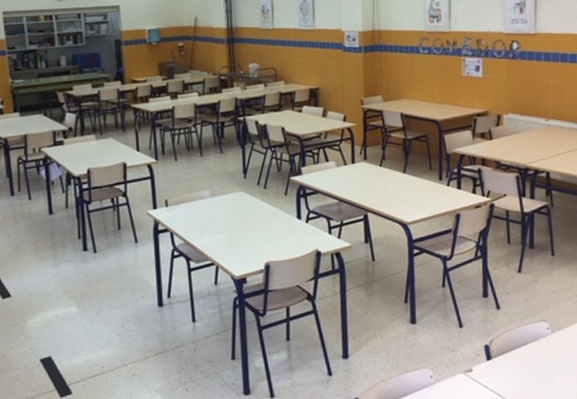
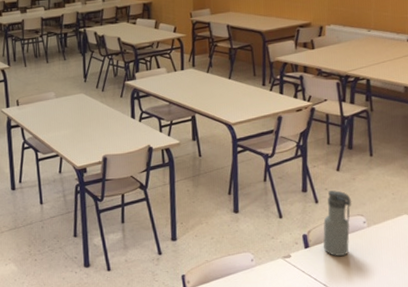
water bottle: none [506,294,535,368] -> present [323,190,352,257]

